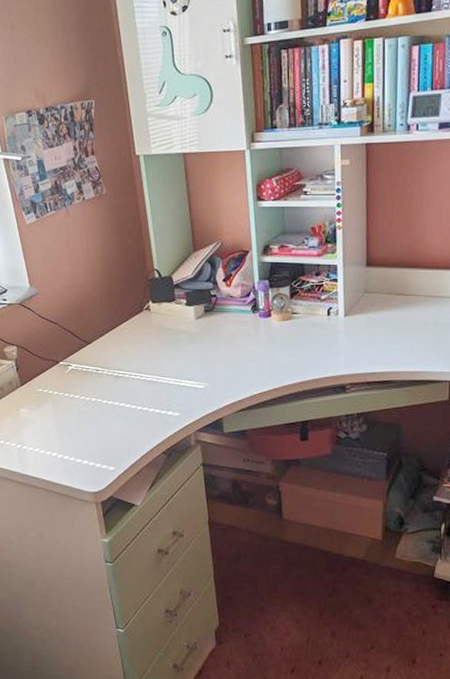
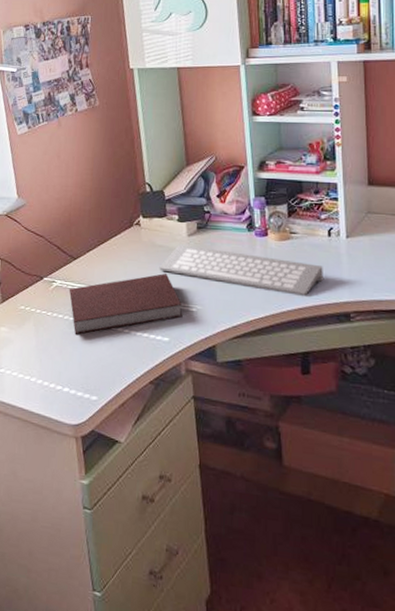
notebook: none [84,355,192,413] -> present [69,273,183,335]
computer keyboard: none [169,327,323,371] -> present [159,244,324,296]

